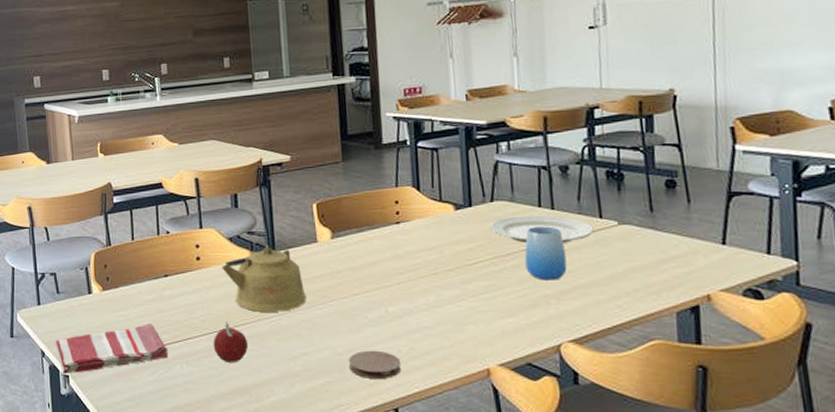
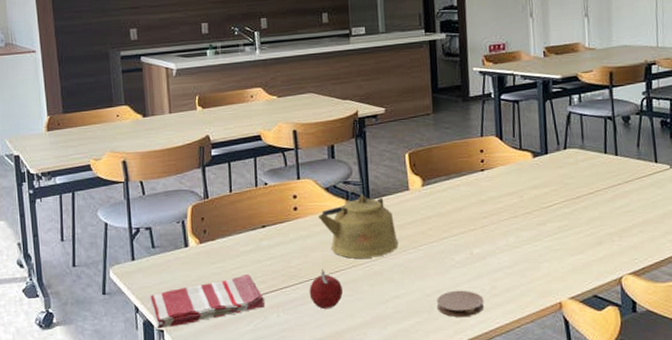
plate: present [489,215,594,243] -> none [562,160,650,186]
cup: present [524,226,567,280] -> none [592,171,628,220]

